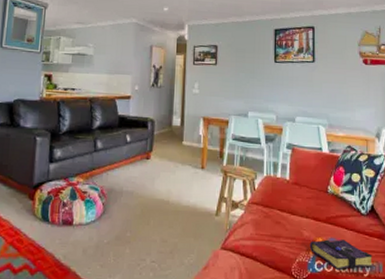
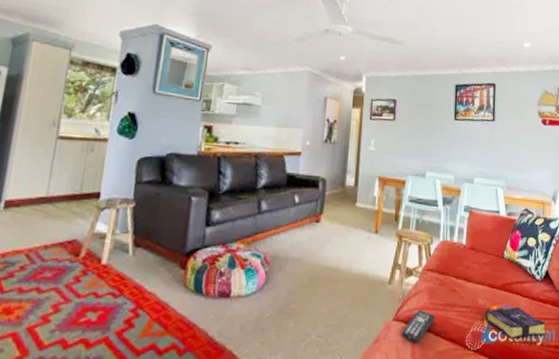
remote control: none [229,240,261,270] -> present [401,310,435,343]

